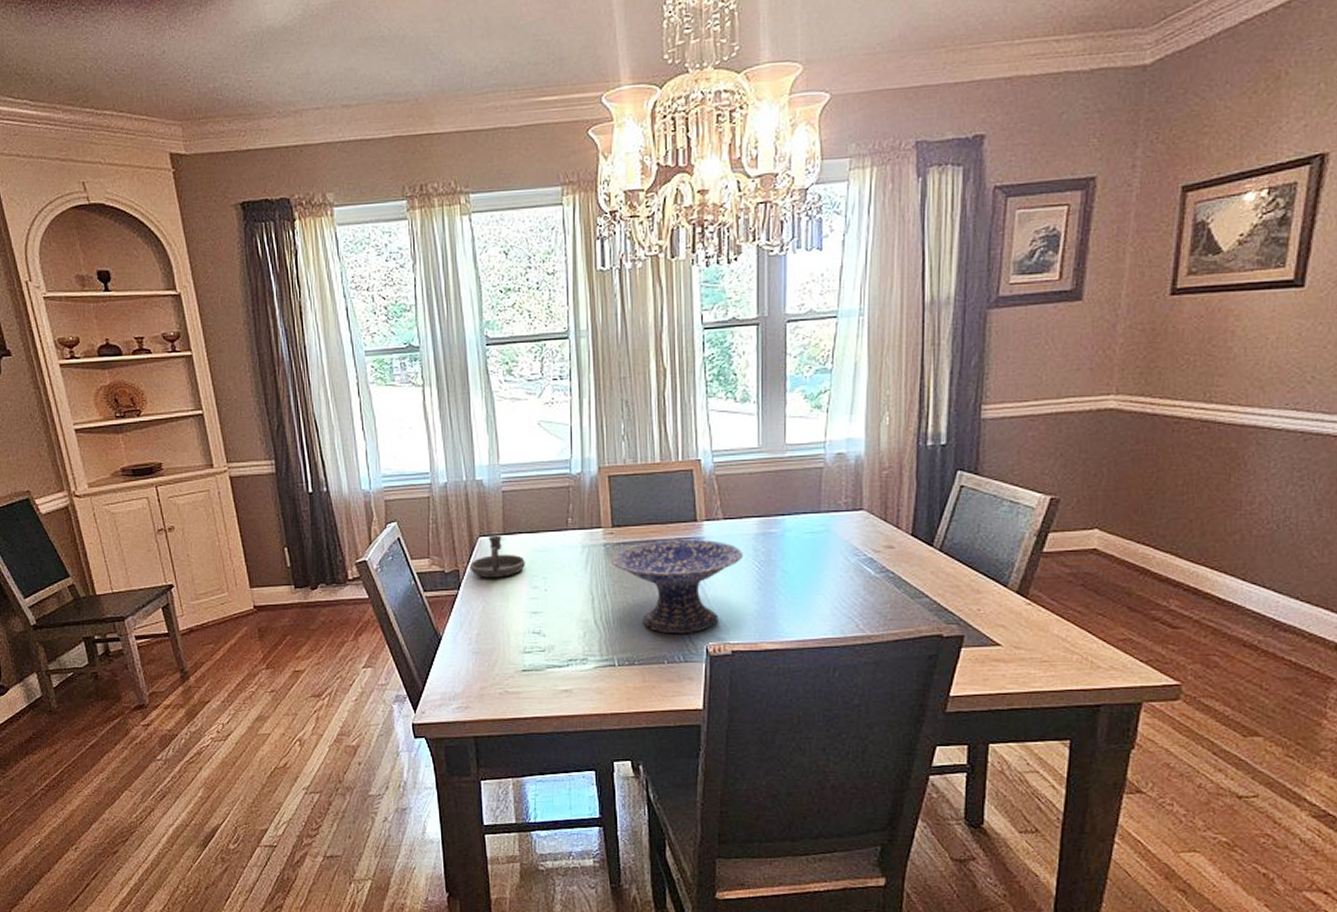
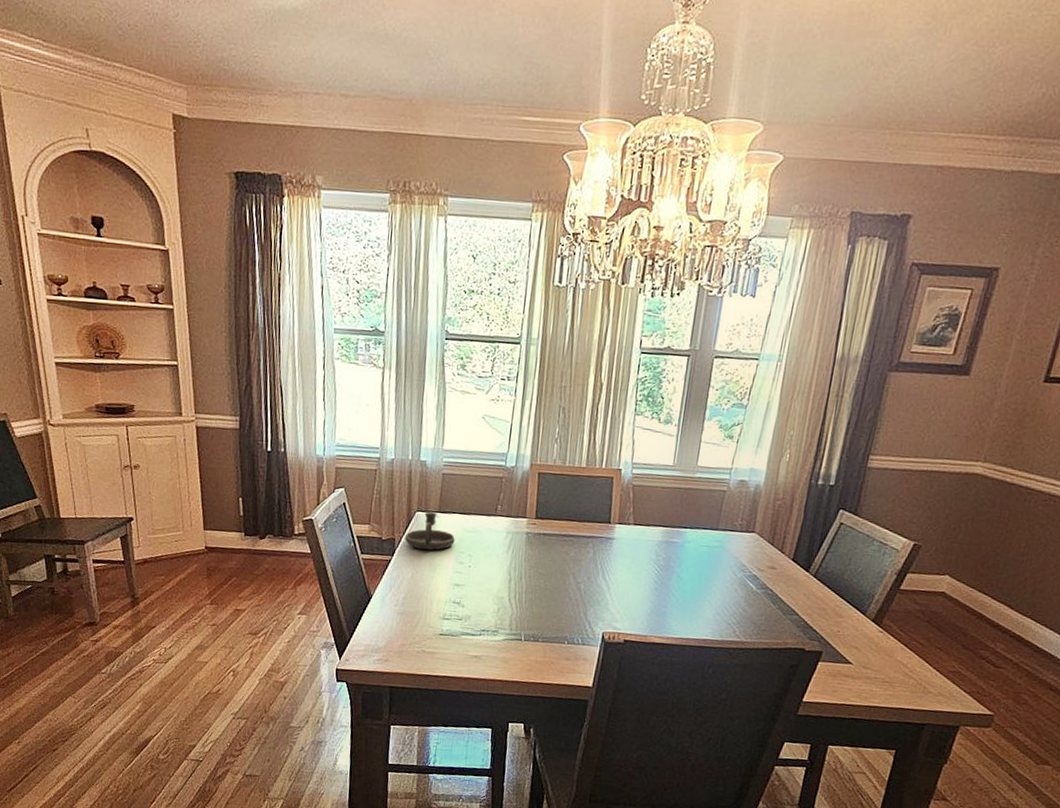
decorative bowl: present [612,539,744,634] -> none [531,535,647,620]

